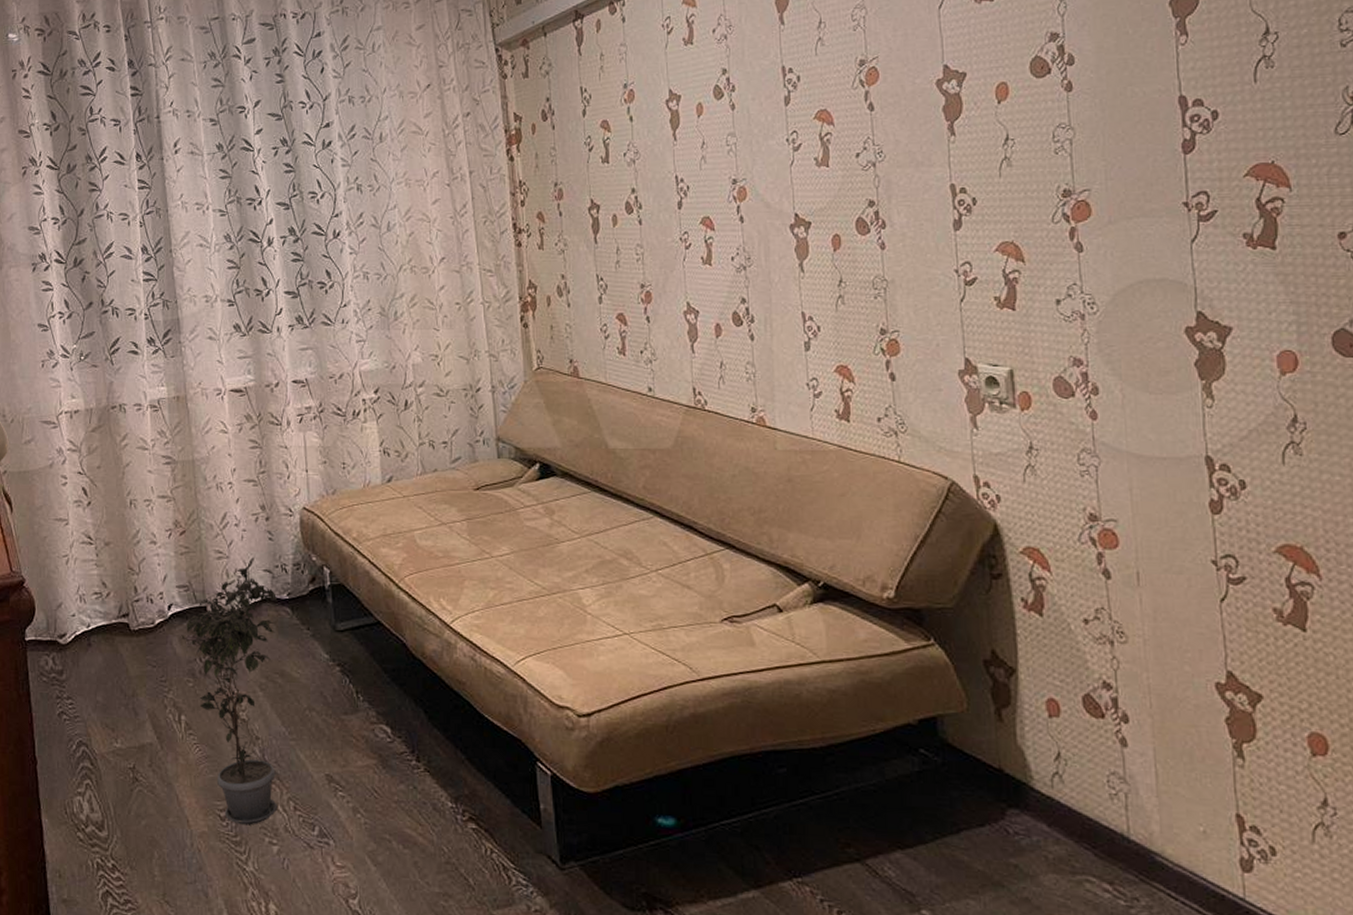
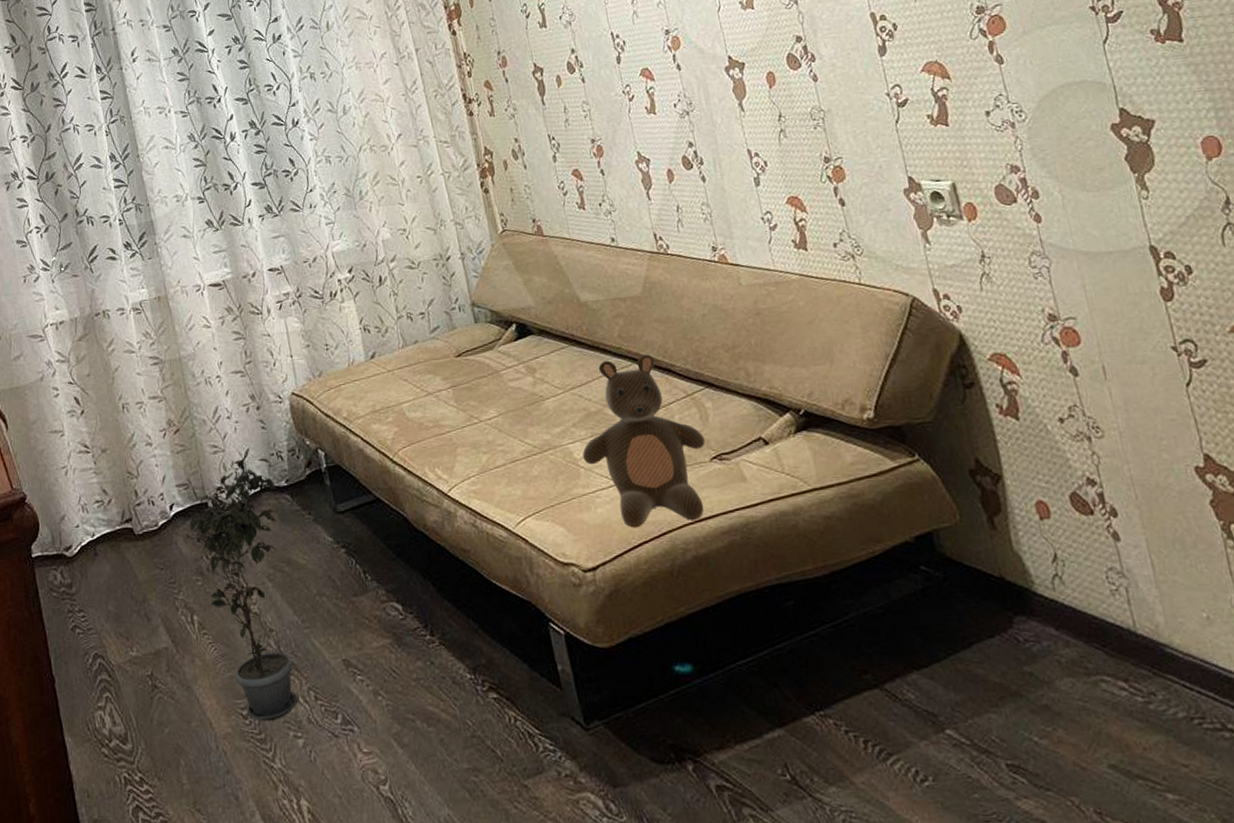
stuffed bear: none [592,508,718,680] -> present [582,354,705,528]

